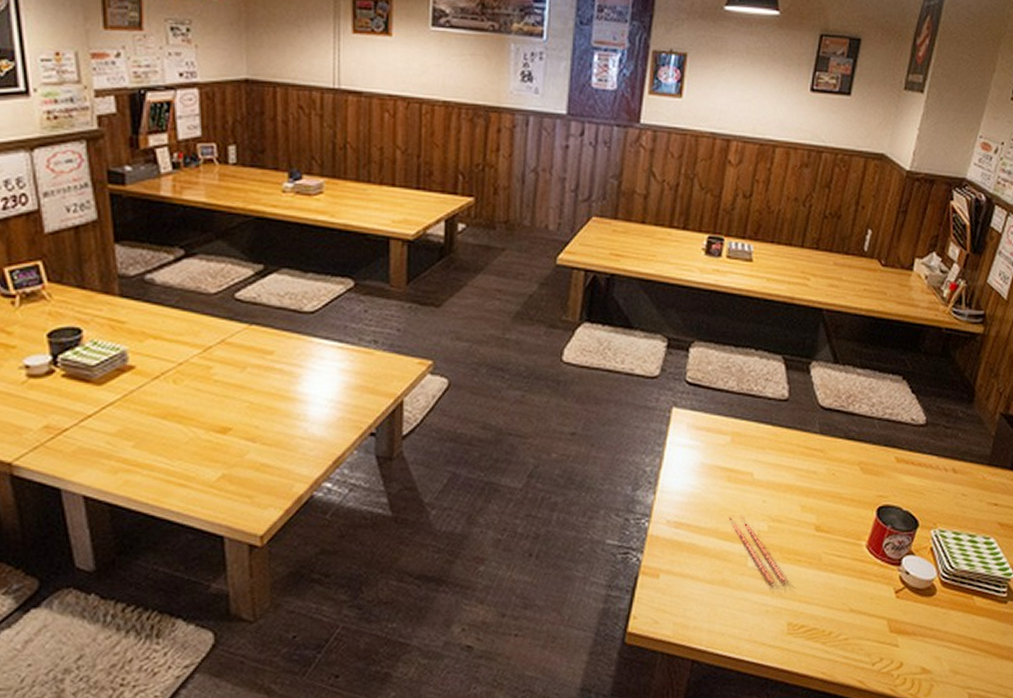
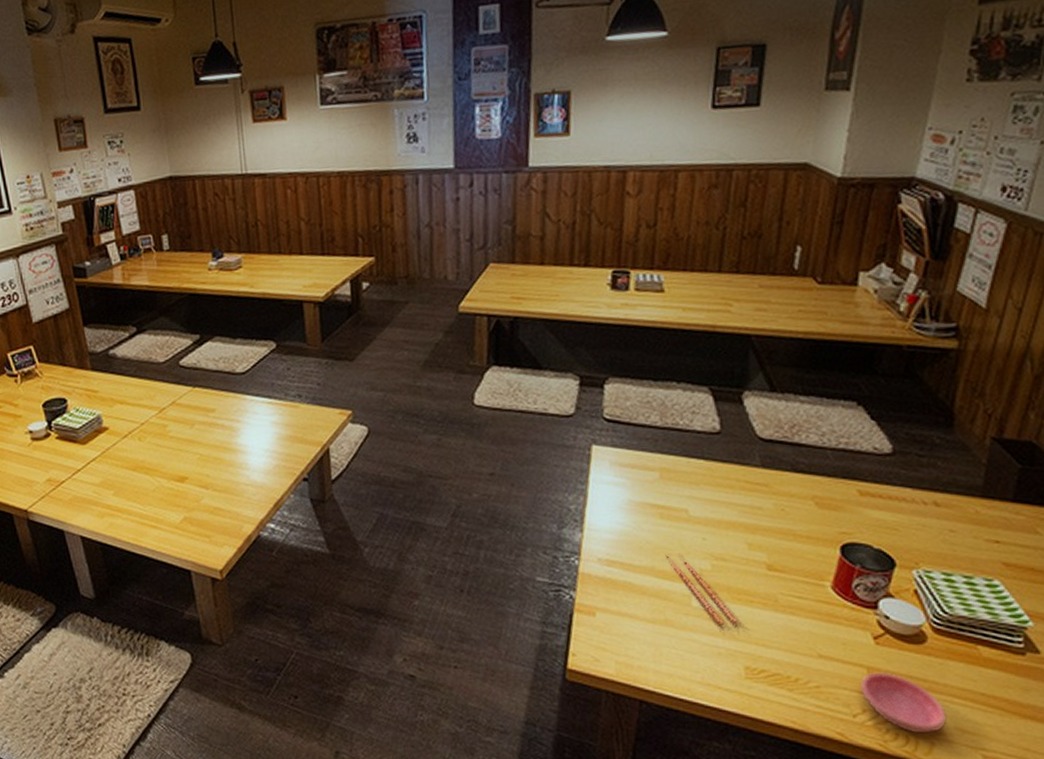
saucer: none [880,623,945,678] -> present [860,672,947,734]

